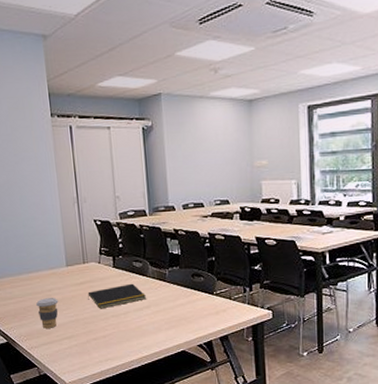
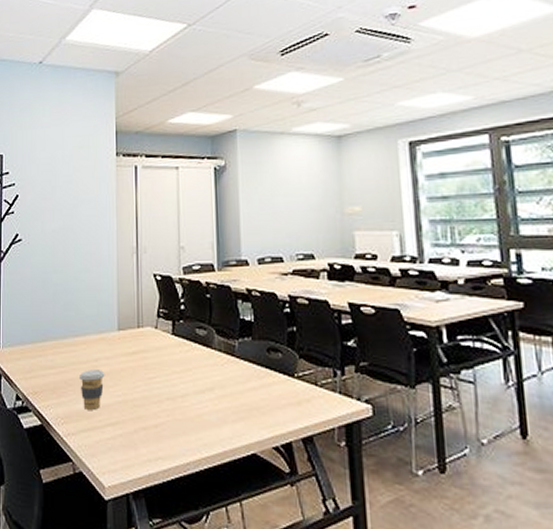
notepad: present [87,283,146,309] -> none [140,356,209,388]

